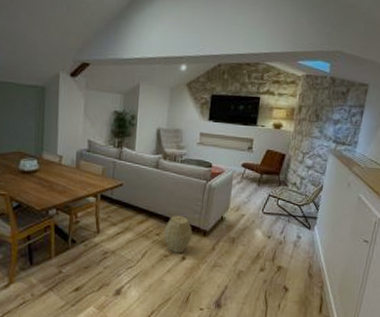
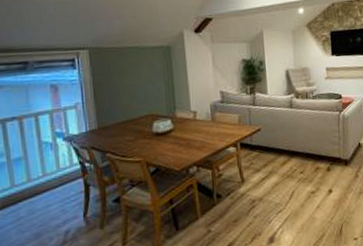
woven basket: present [164,215,192,253] -> none [307,150,335,188]

